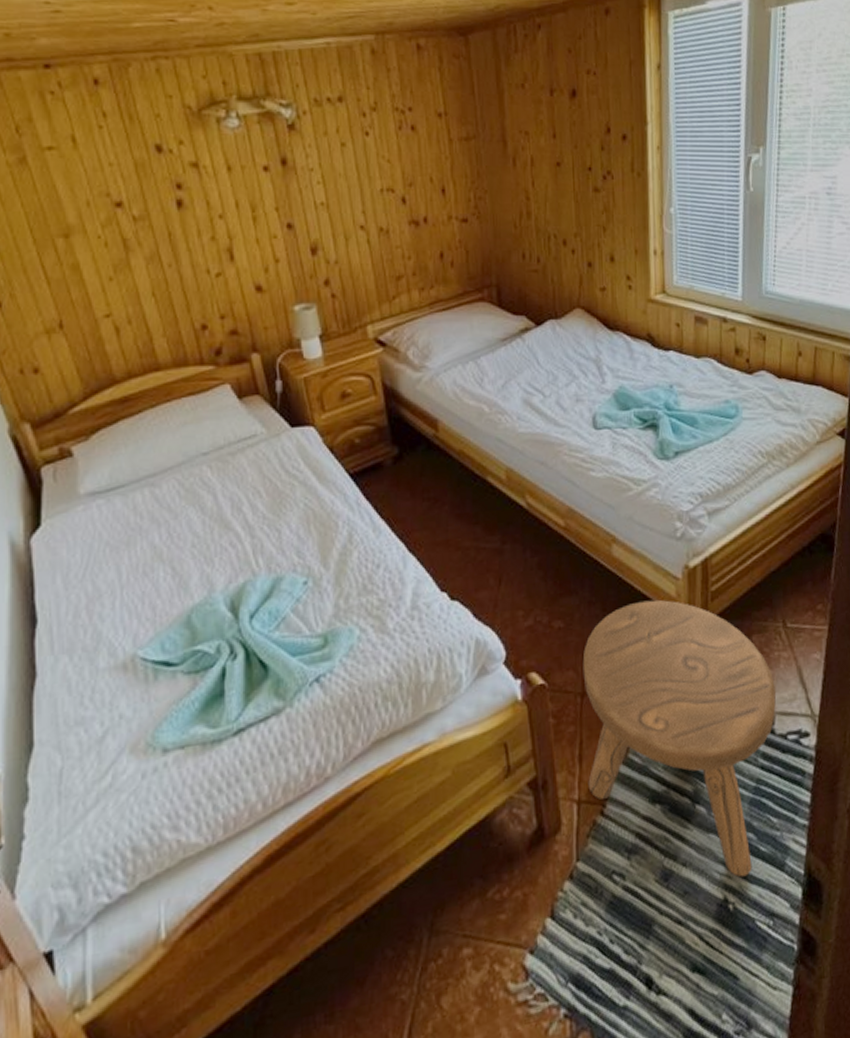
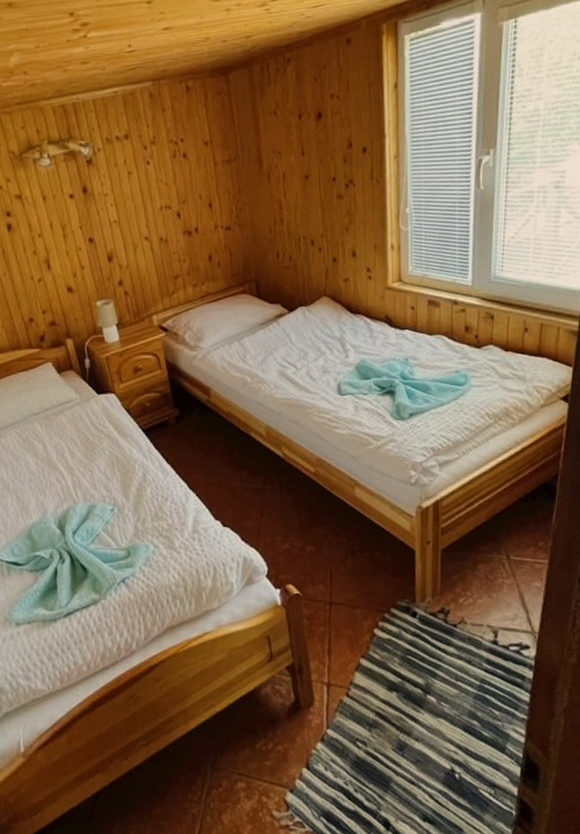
stool: present [582,600,777,878] -> none [330,533,500,754]

